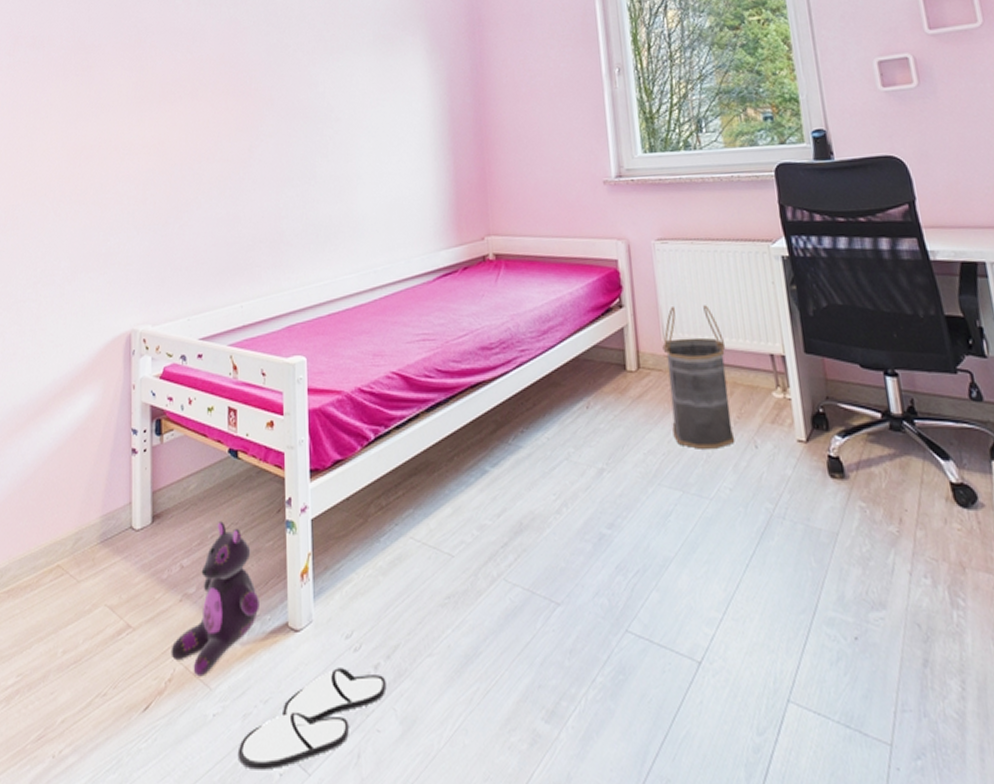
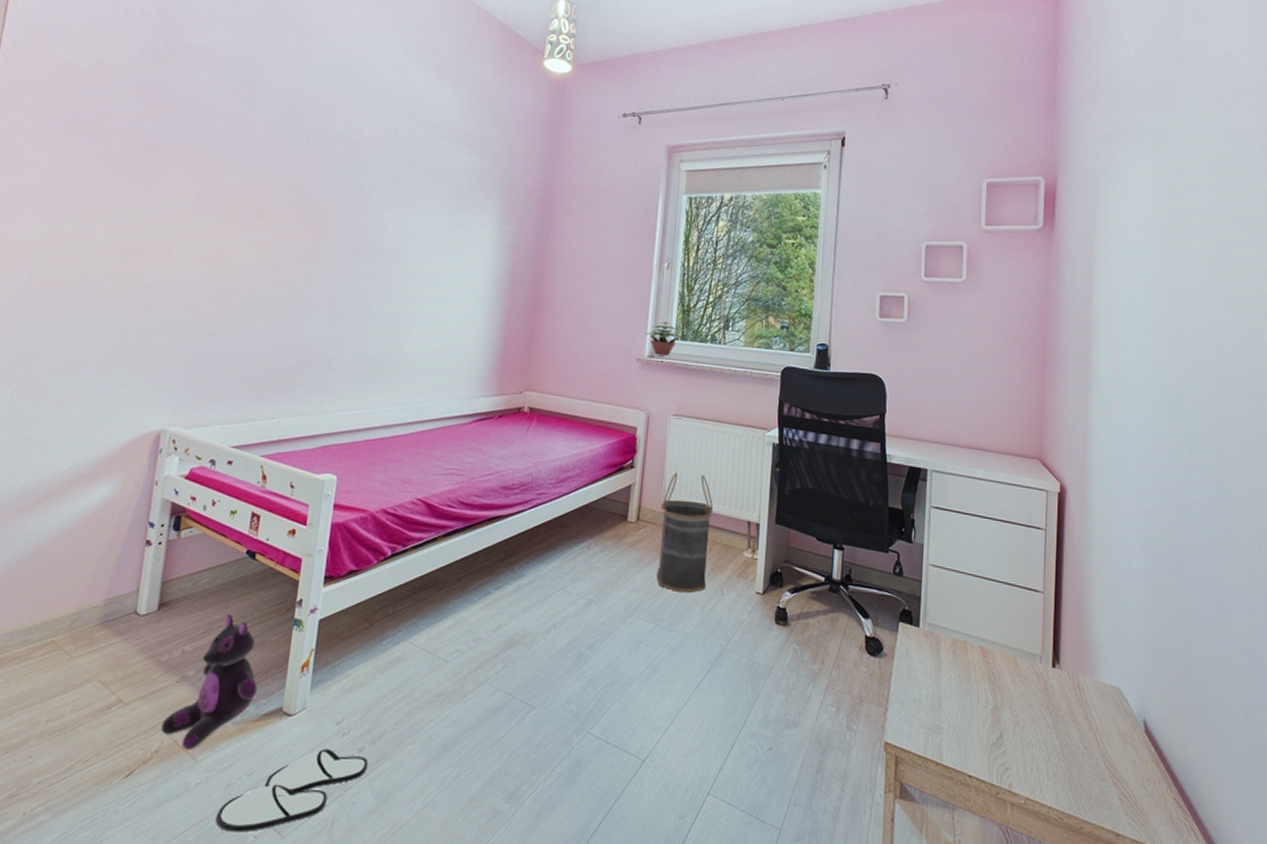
potted flower: none [607,134,649,174] -> present [644,322,682,356]

